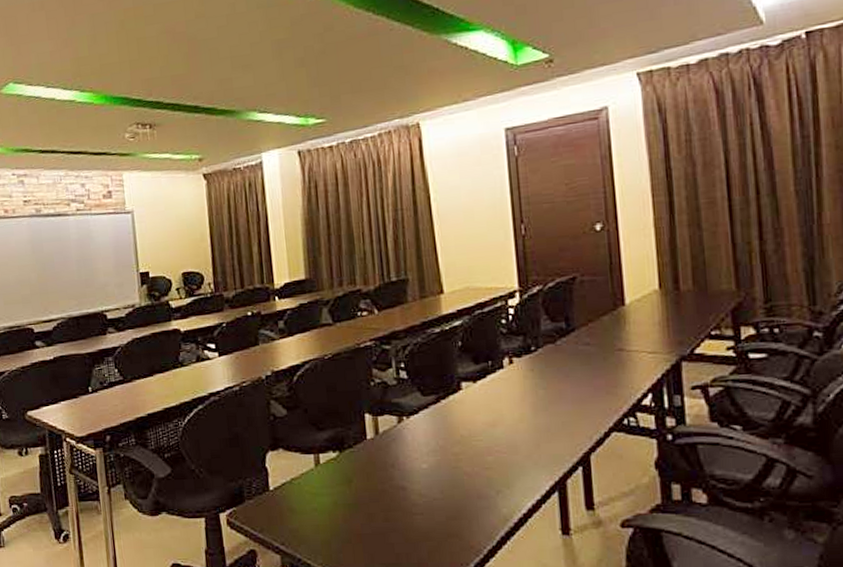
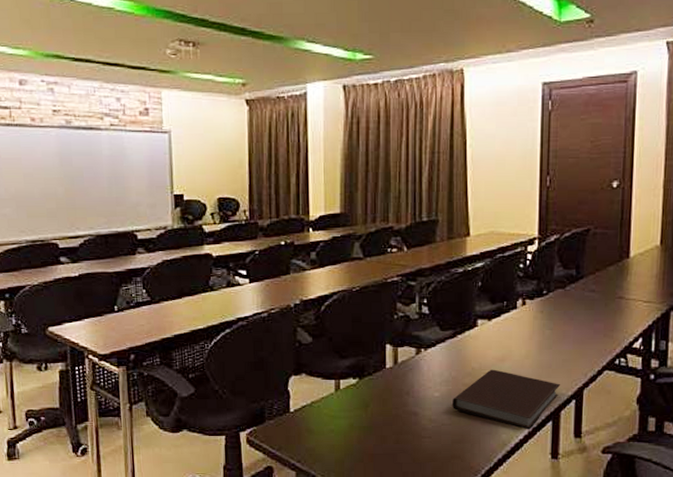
notebook: none [443,436,564,503] -> present [453,369,561,430]

